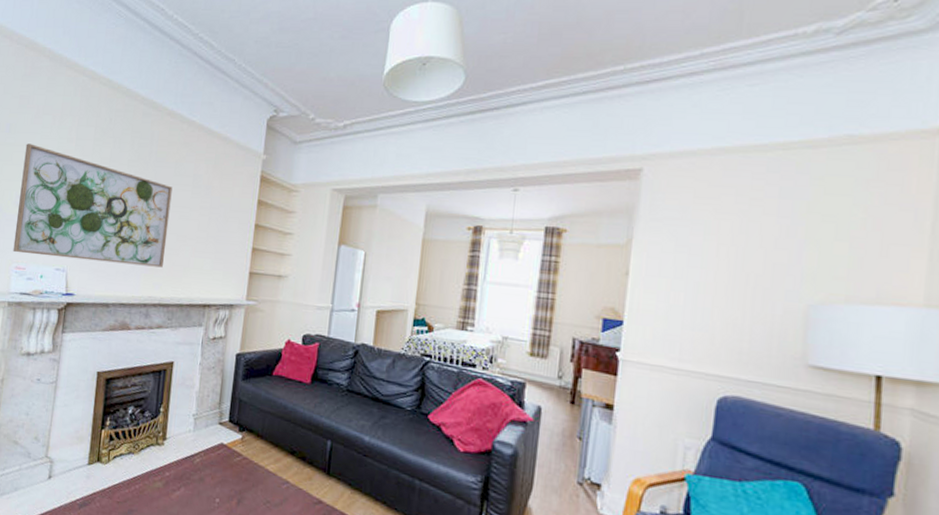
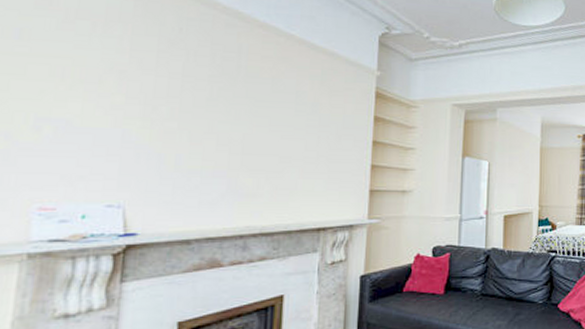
wall art: present [13,143,173,268] -> none [33,54,270,193]

